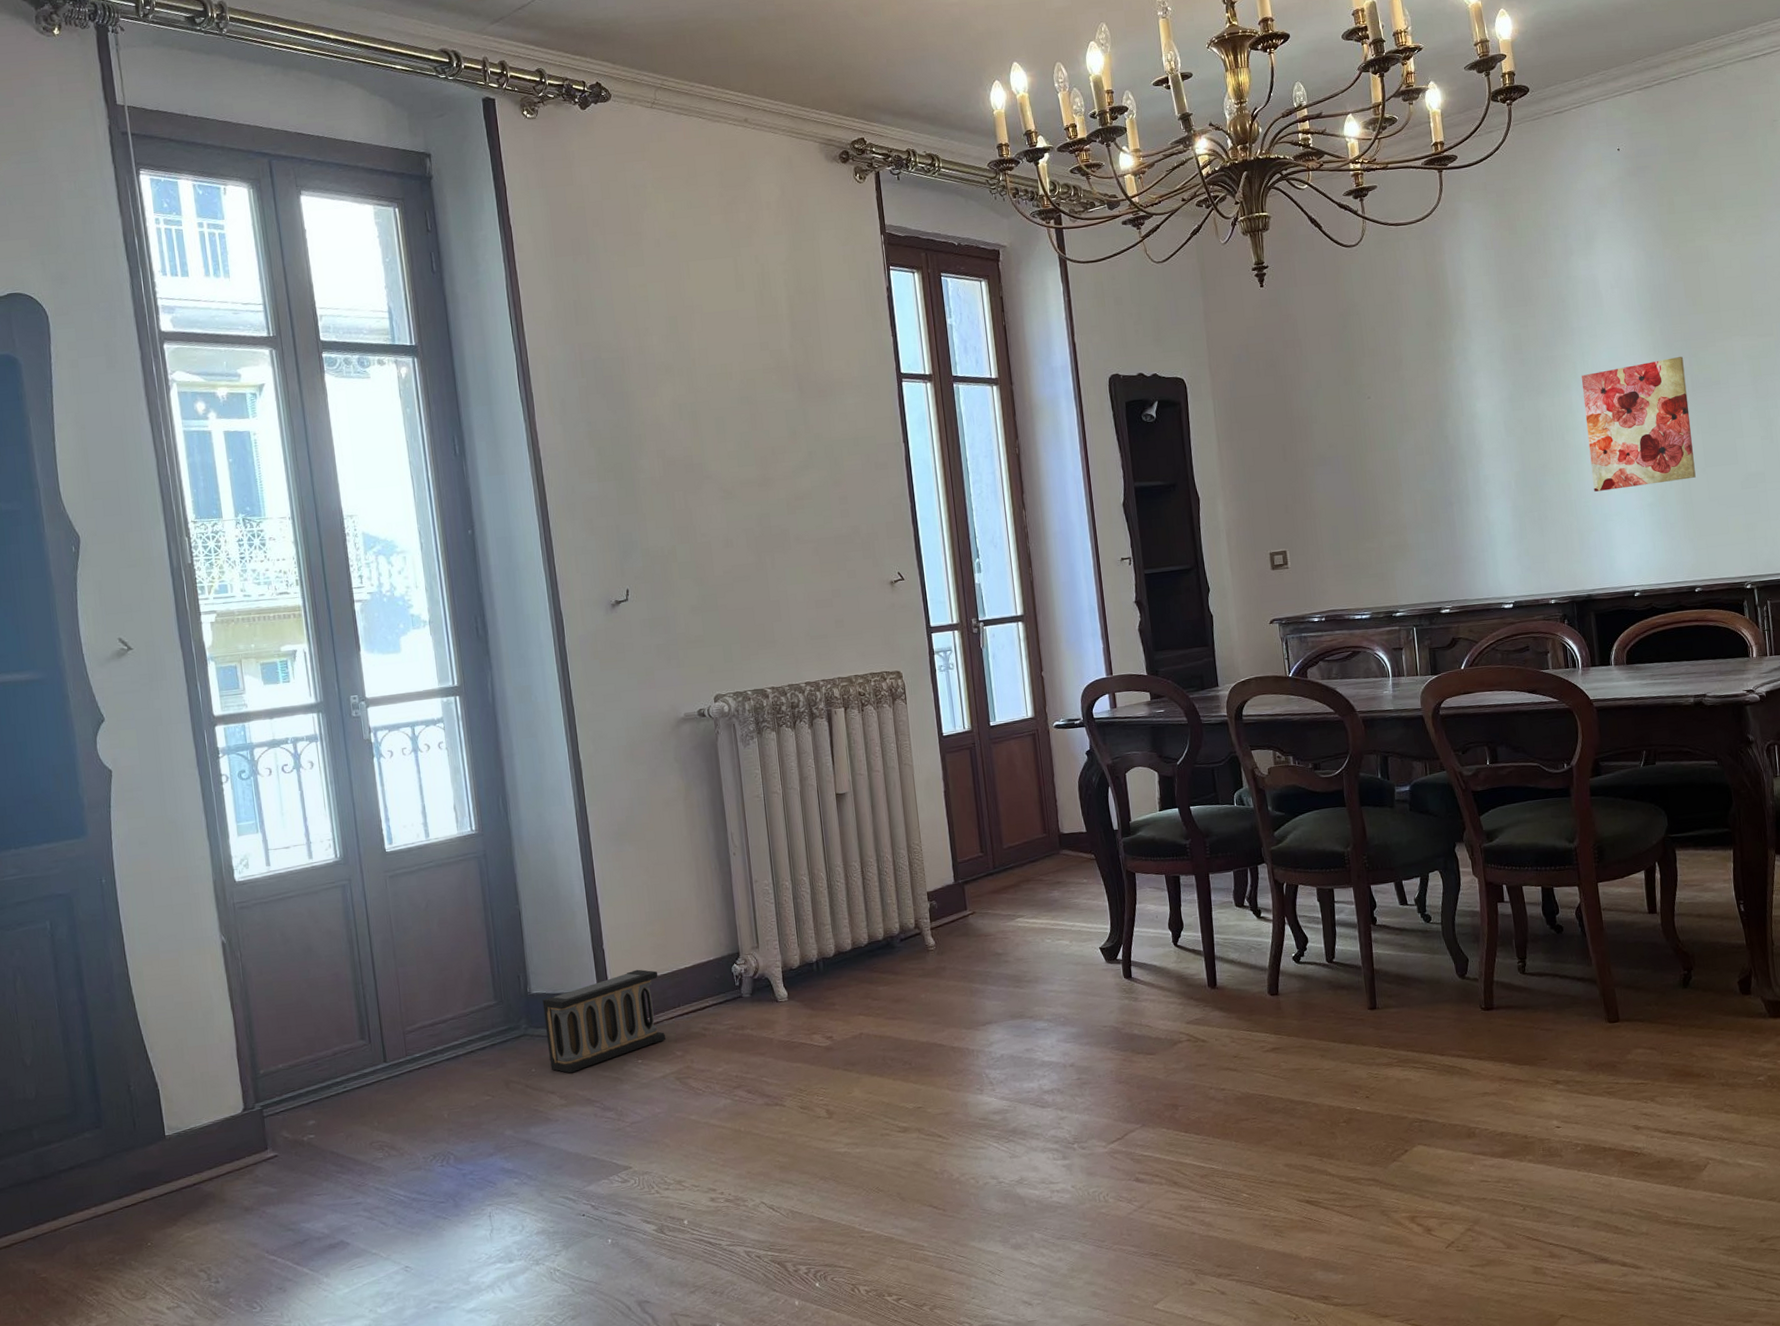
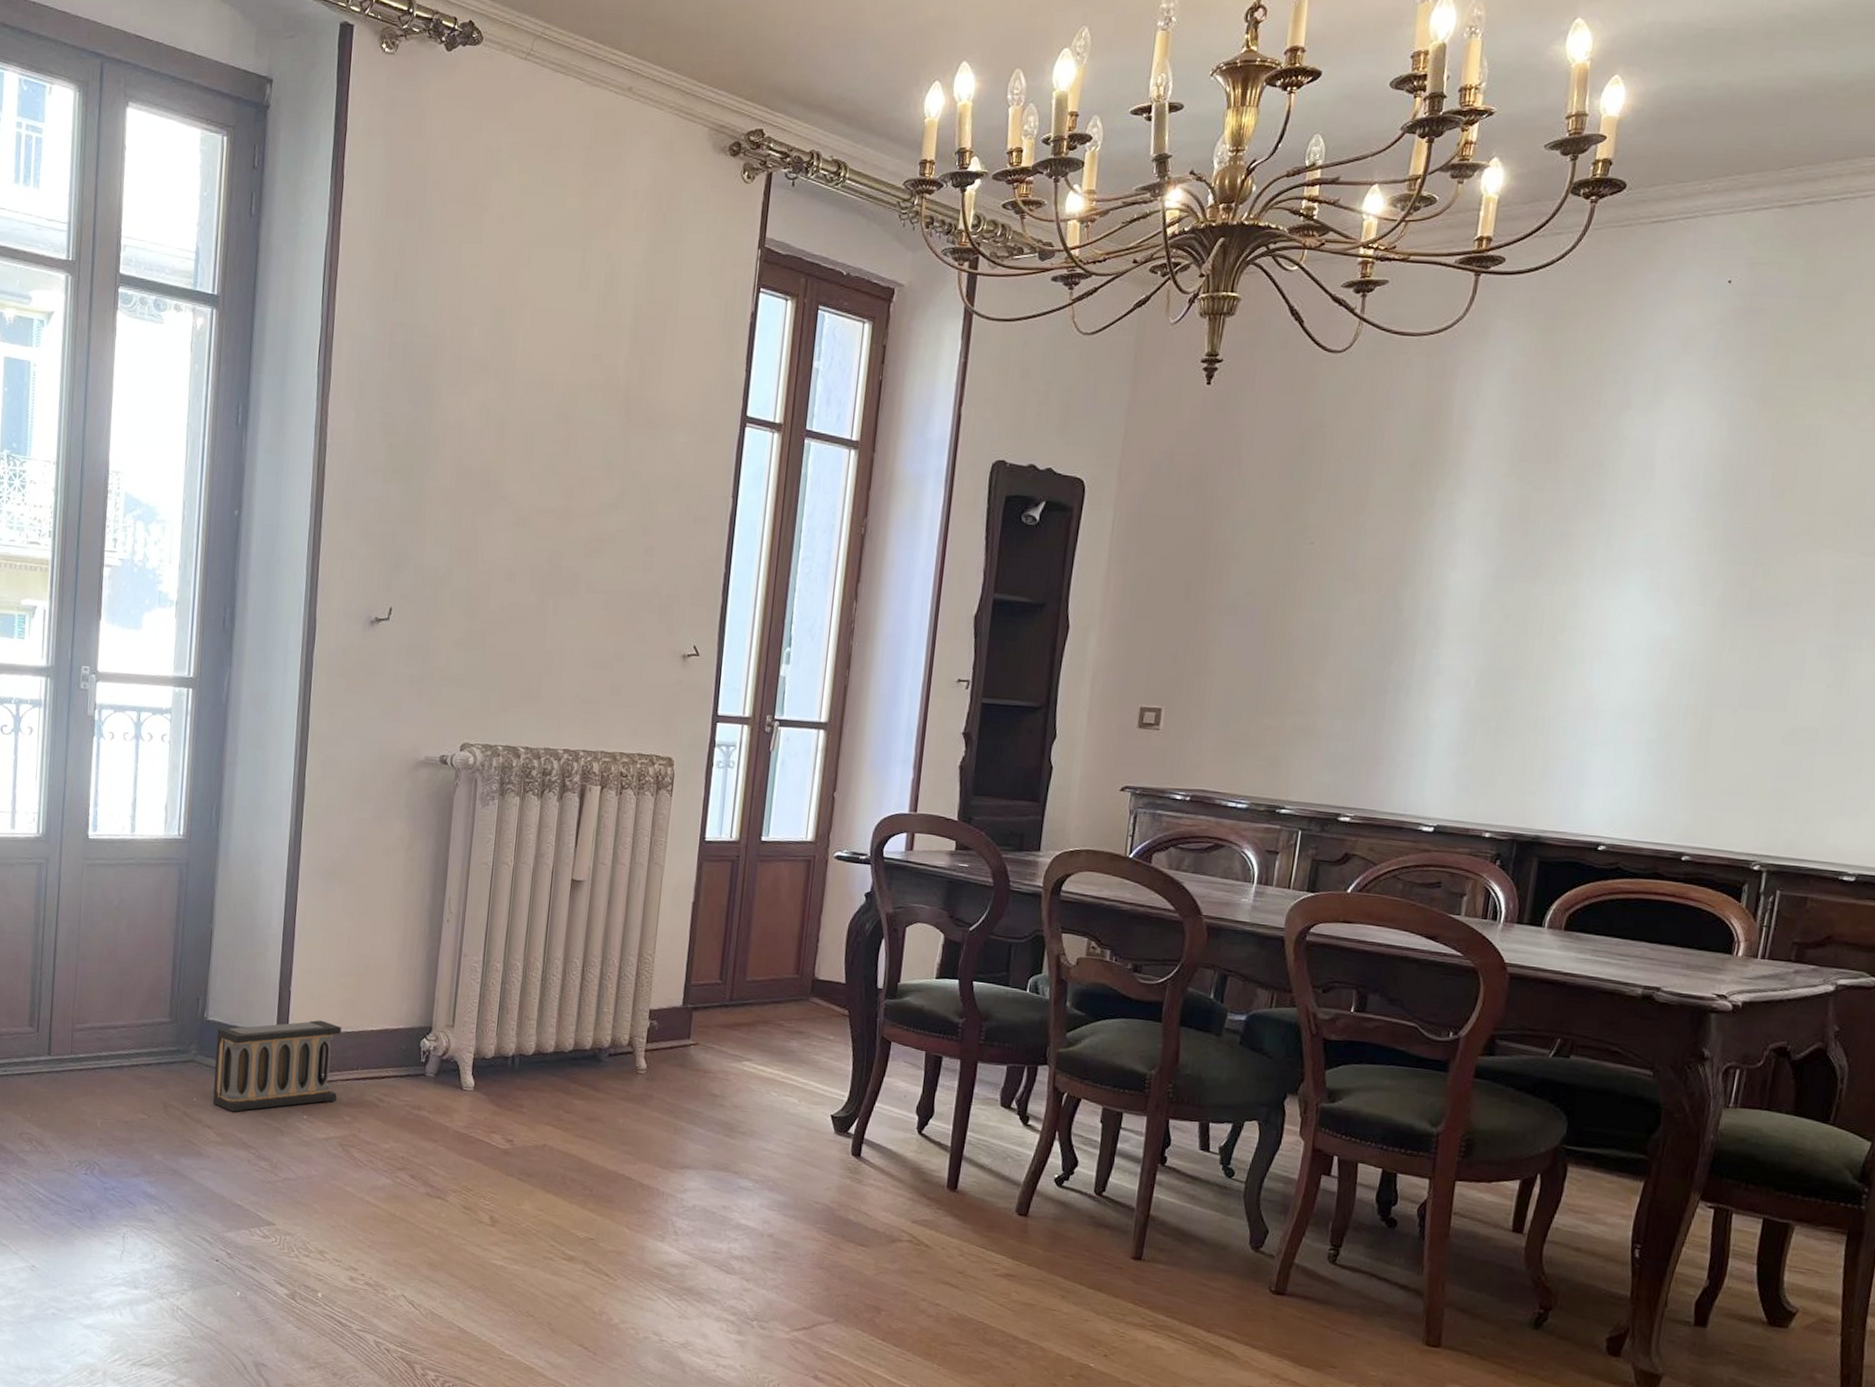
wall art: present [1581,357,1696,492] -> none [1578,561,1746,719]

